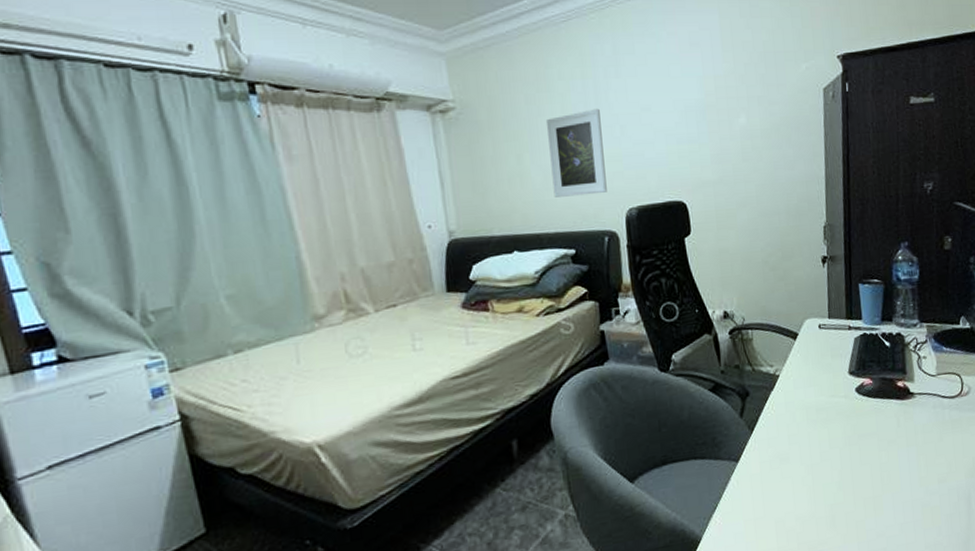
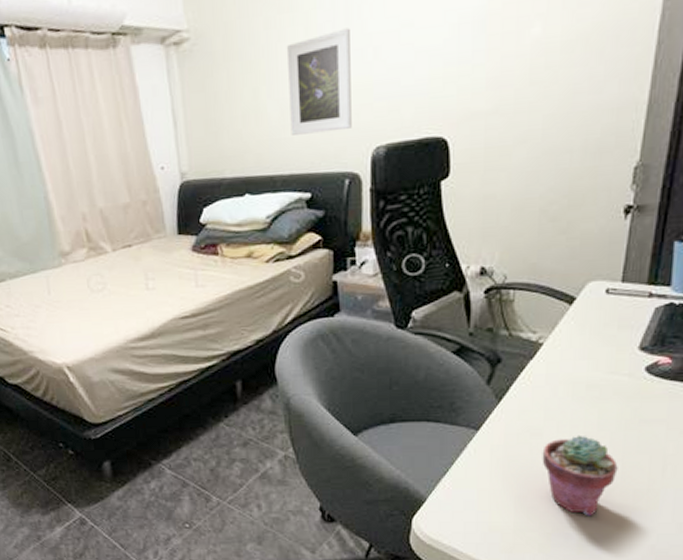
potted succulent: none [791,455,850,531] -> present [542,435,618,516]

